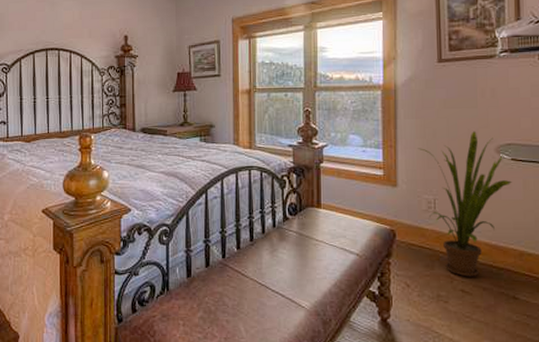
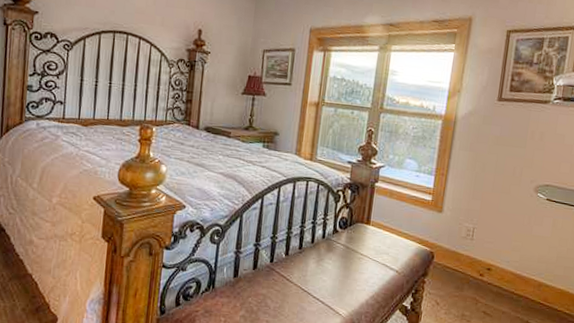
house plant: present [417,131,512,277] -> none [466,169,543,301]

